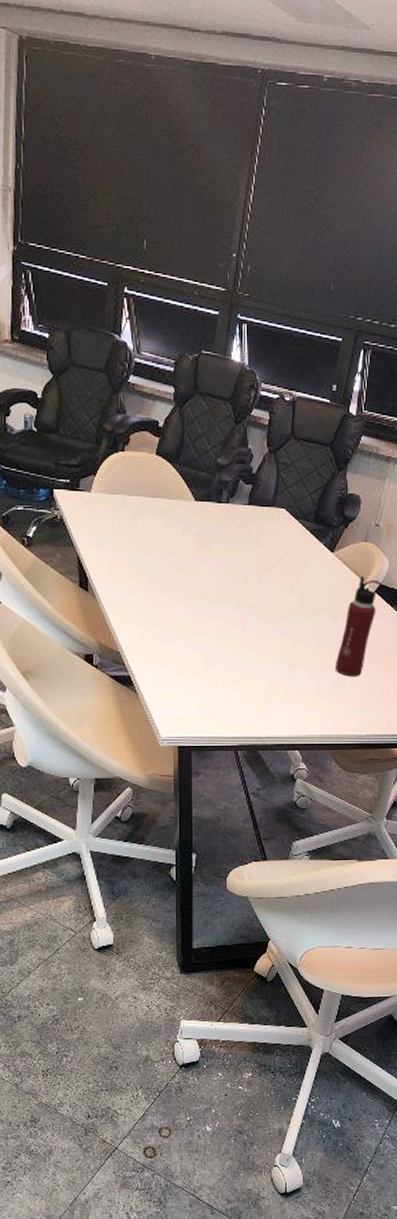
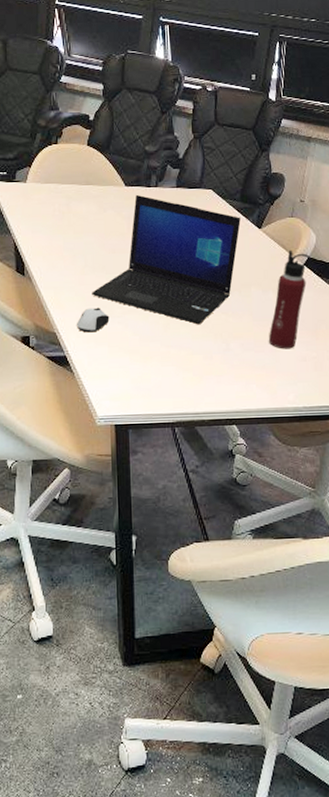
computer mouse: none [140,627,175,653] -> present [76,307,110,333]
laptop: none [158,511,313,649] -> present [92,195,241,325]

